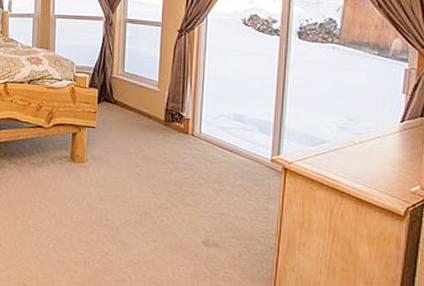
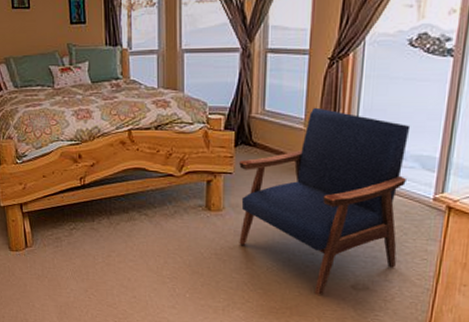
armchair: none [100,72,248,251] -> present [239,107,411,296]

